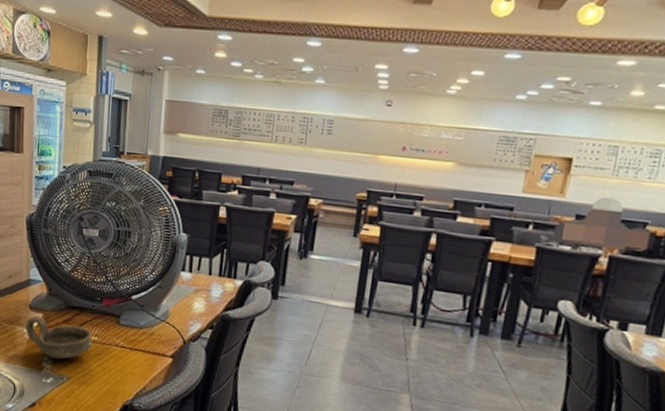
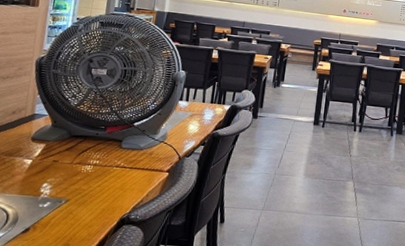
bowl: present [25,315,92,359] -> none [24,145,94,184]

